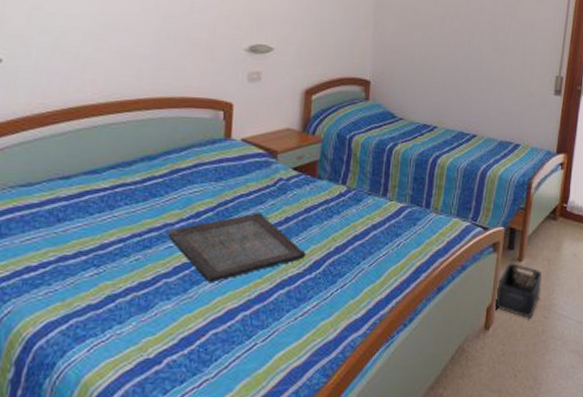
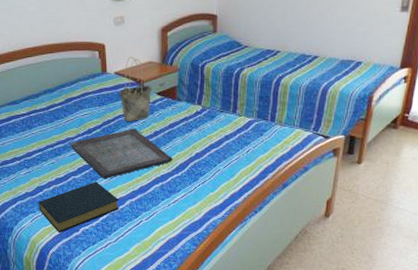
hardback book: none [103,287,227,368] -> present [38,182,120,233]
tote bag: none [244,121,288,203] -> present [119,57,152,122]
storage bin: present [496,263,542,317] -> none [335,165,380,209]

